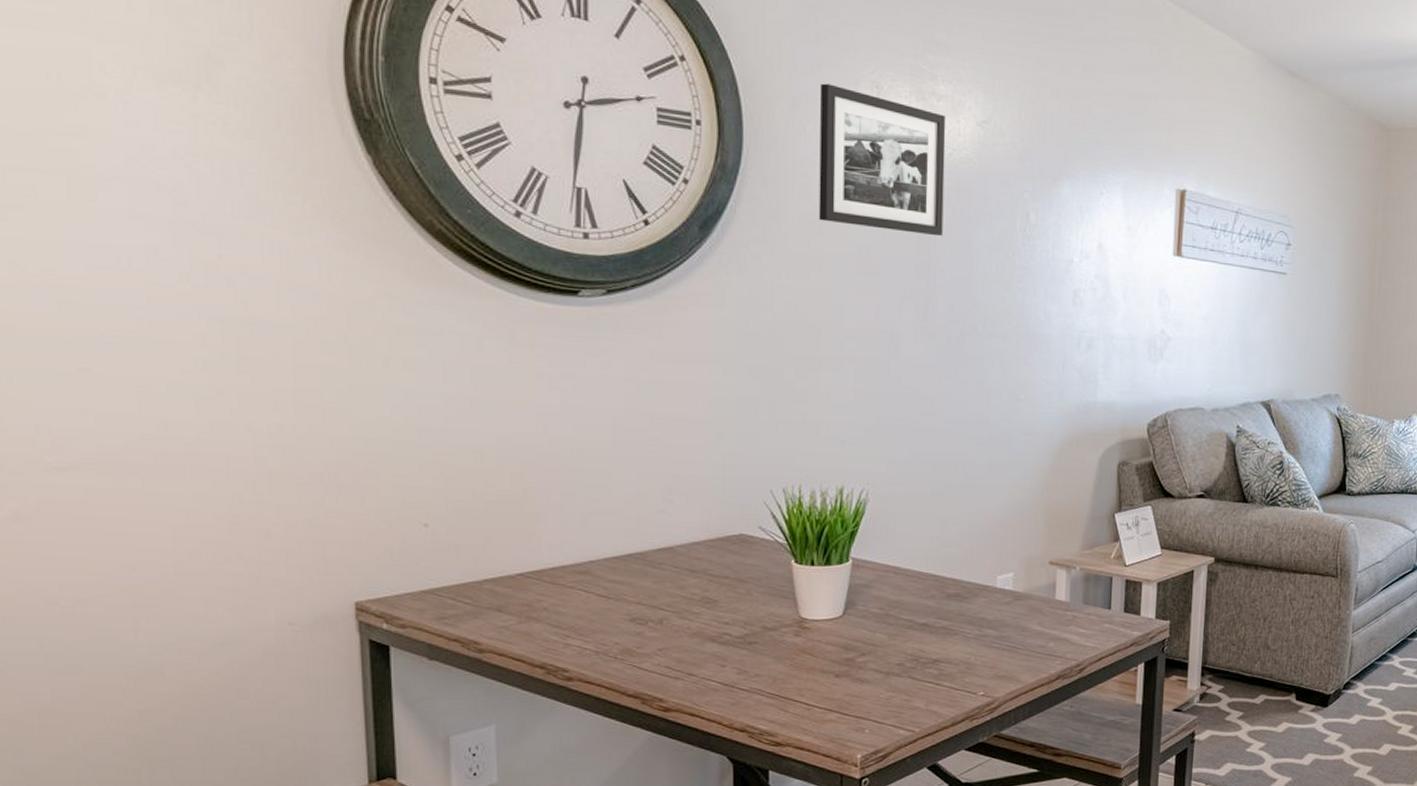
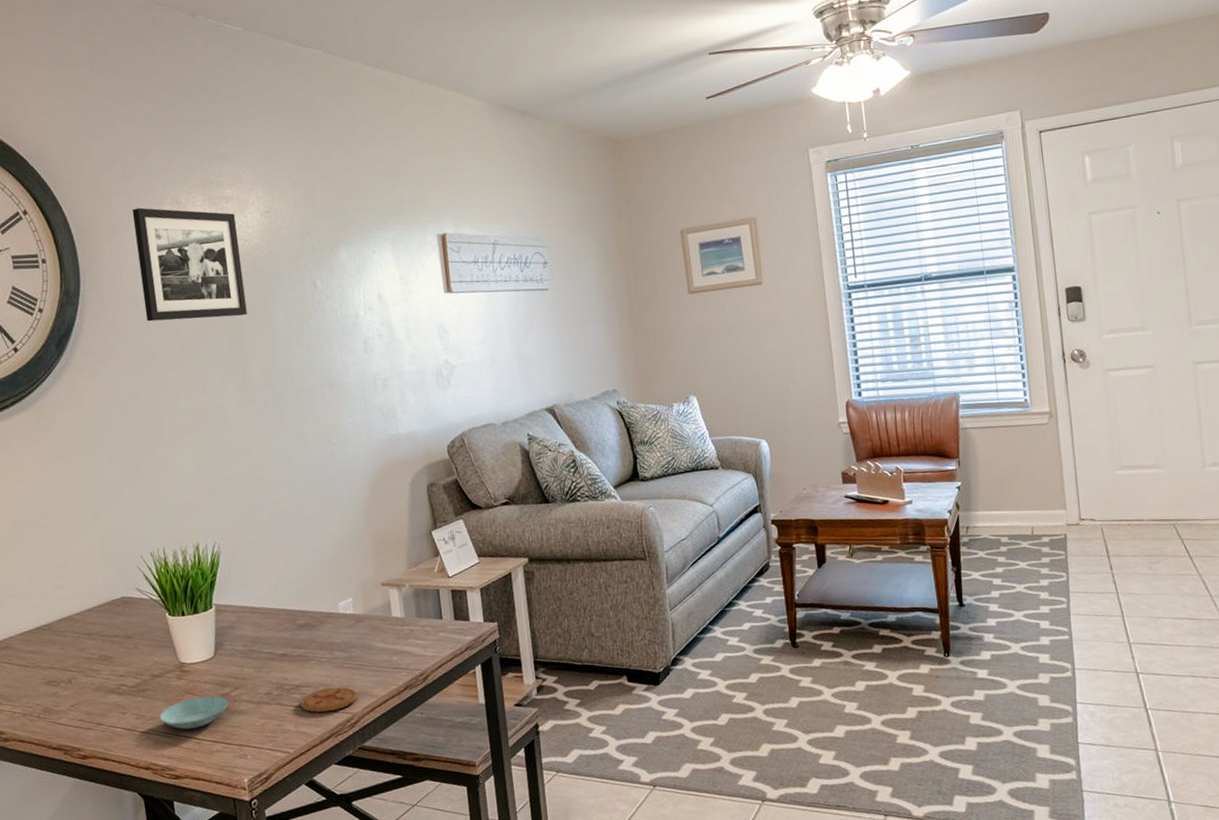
saucer: none [765,659,851,693] -> present [159,696,228,730]
coaster: none [936,667,1002,693] -> present [300,687,357,713]

